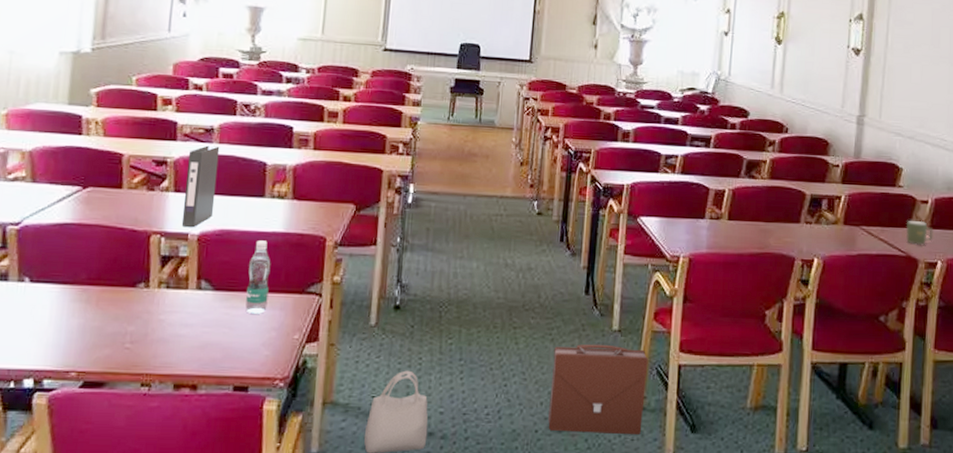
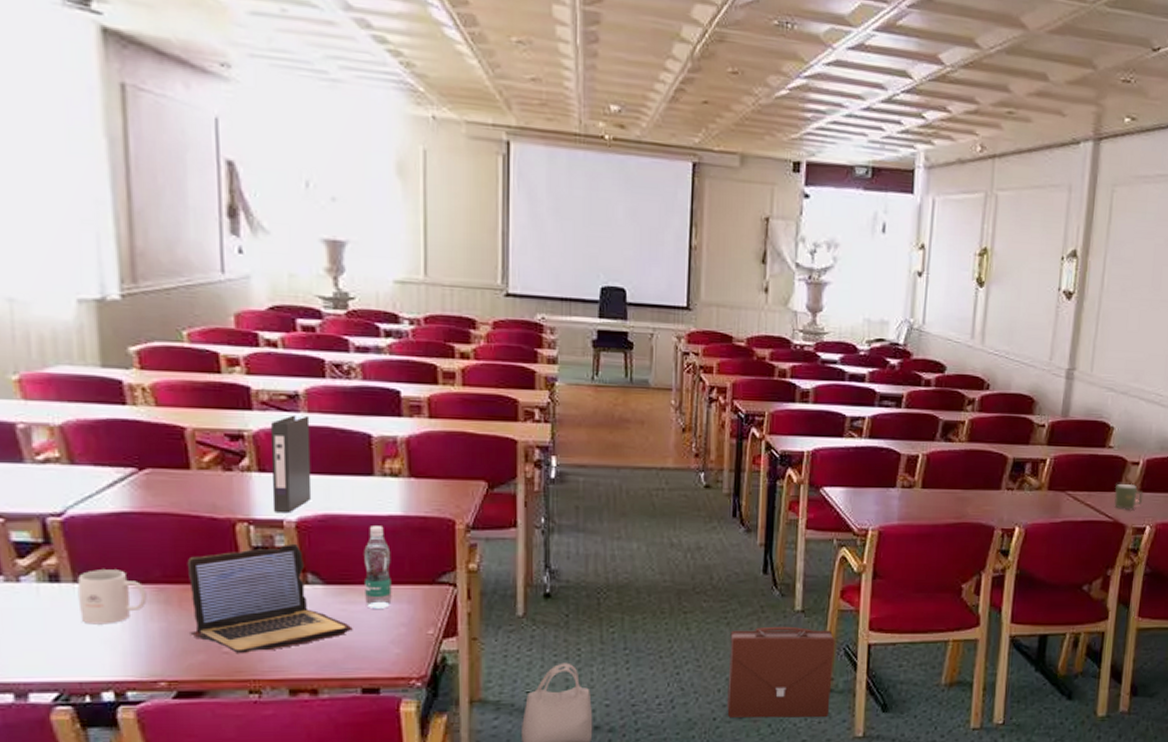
mug: none [18,271,73,319] -> present [77,569,147,625]
laptop: none [101,253,233,350] -> present [187,543,353,654]

